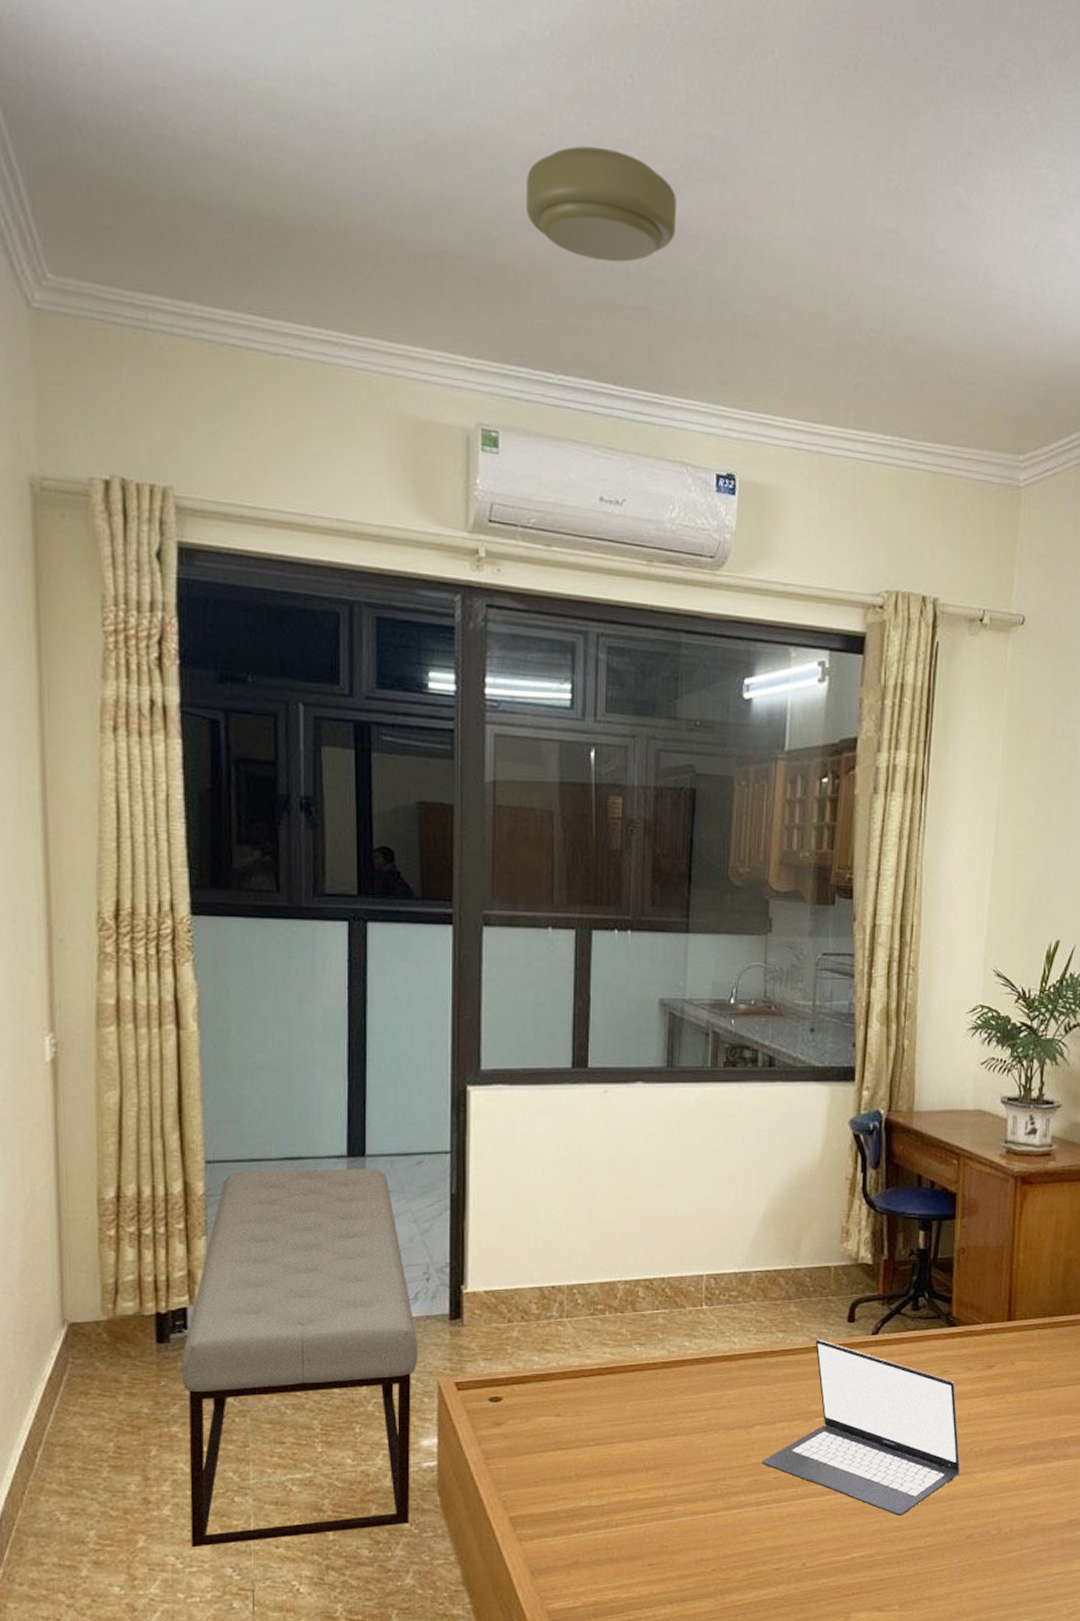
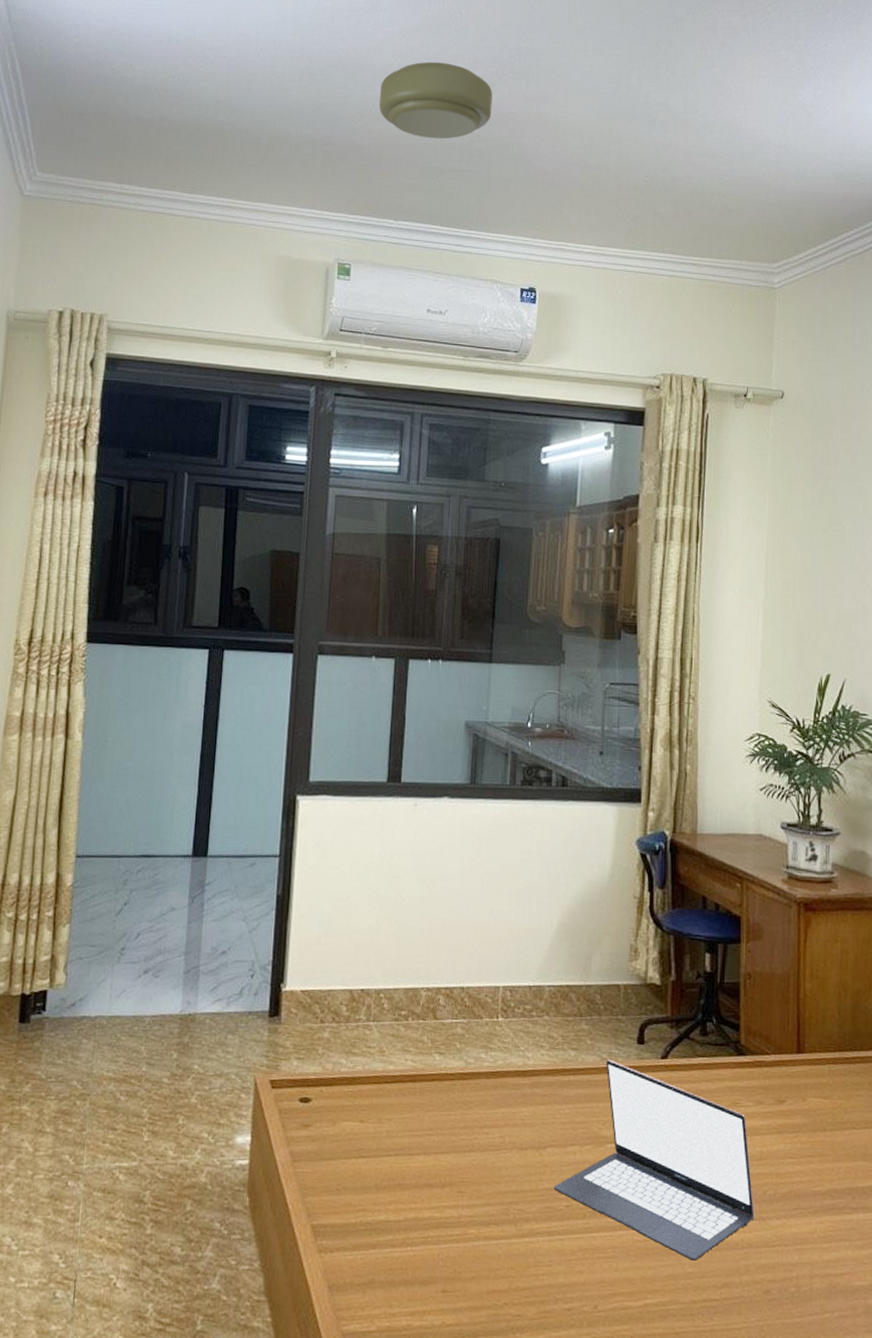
bench: present [180,1168,418,1548] -> none [26,866,240,1230]

